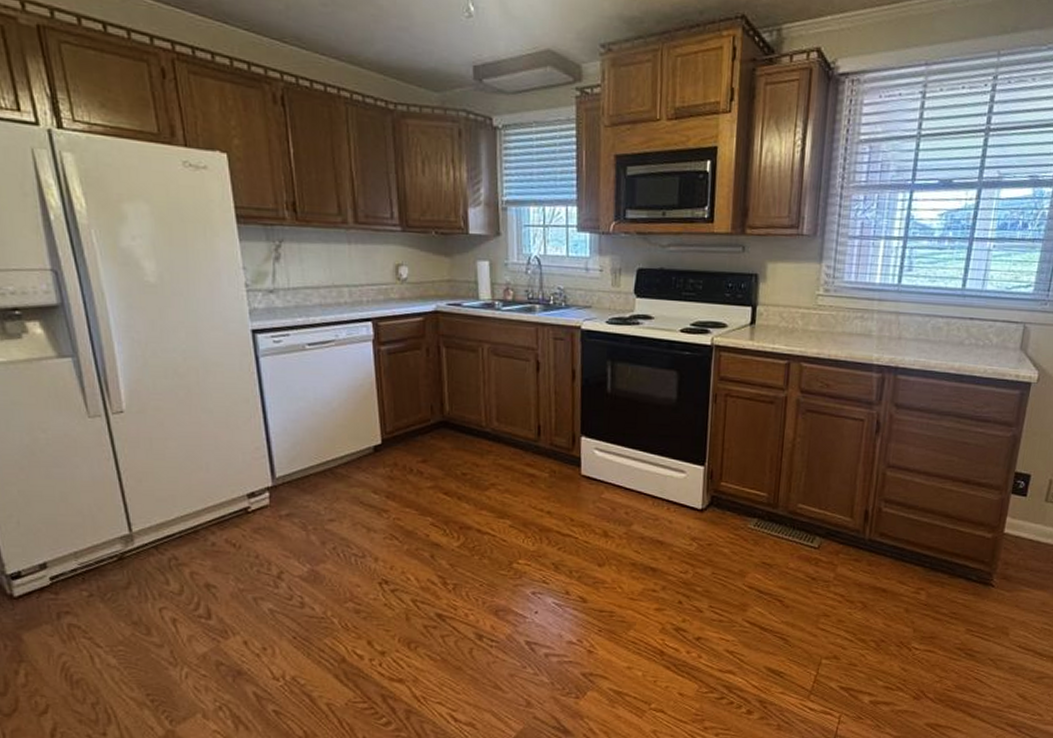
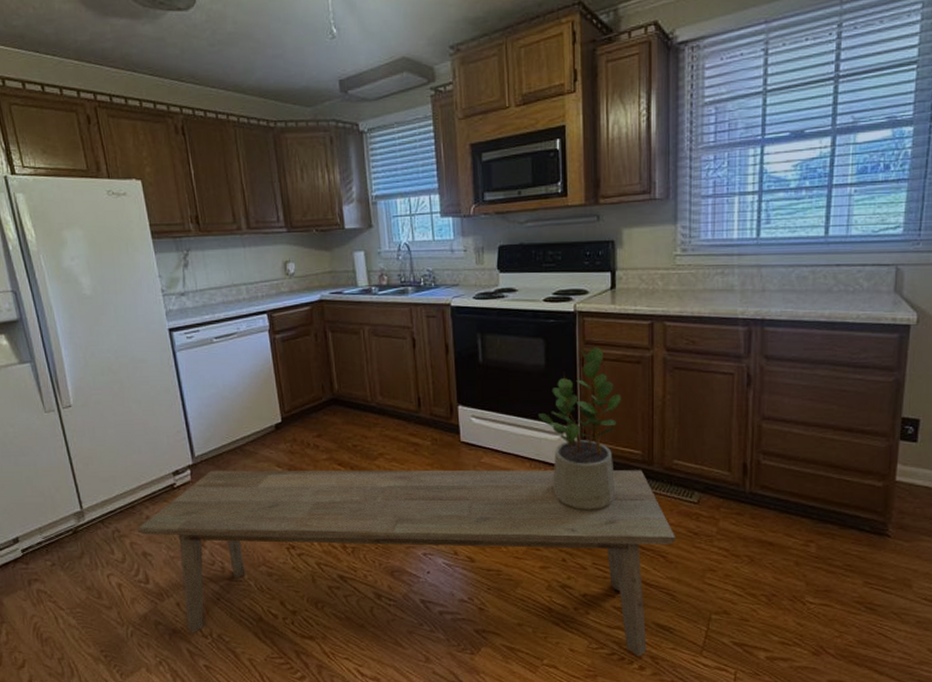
bench: none [199,494,793,701] -> present [137,470,675,657]
potted plant: none [664,384,752,551] -> present [537,347,621,510]

